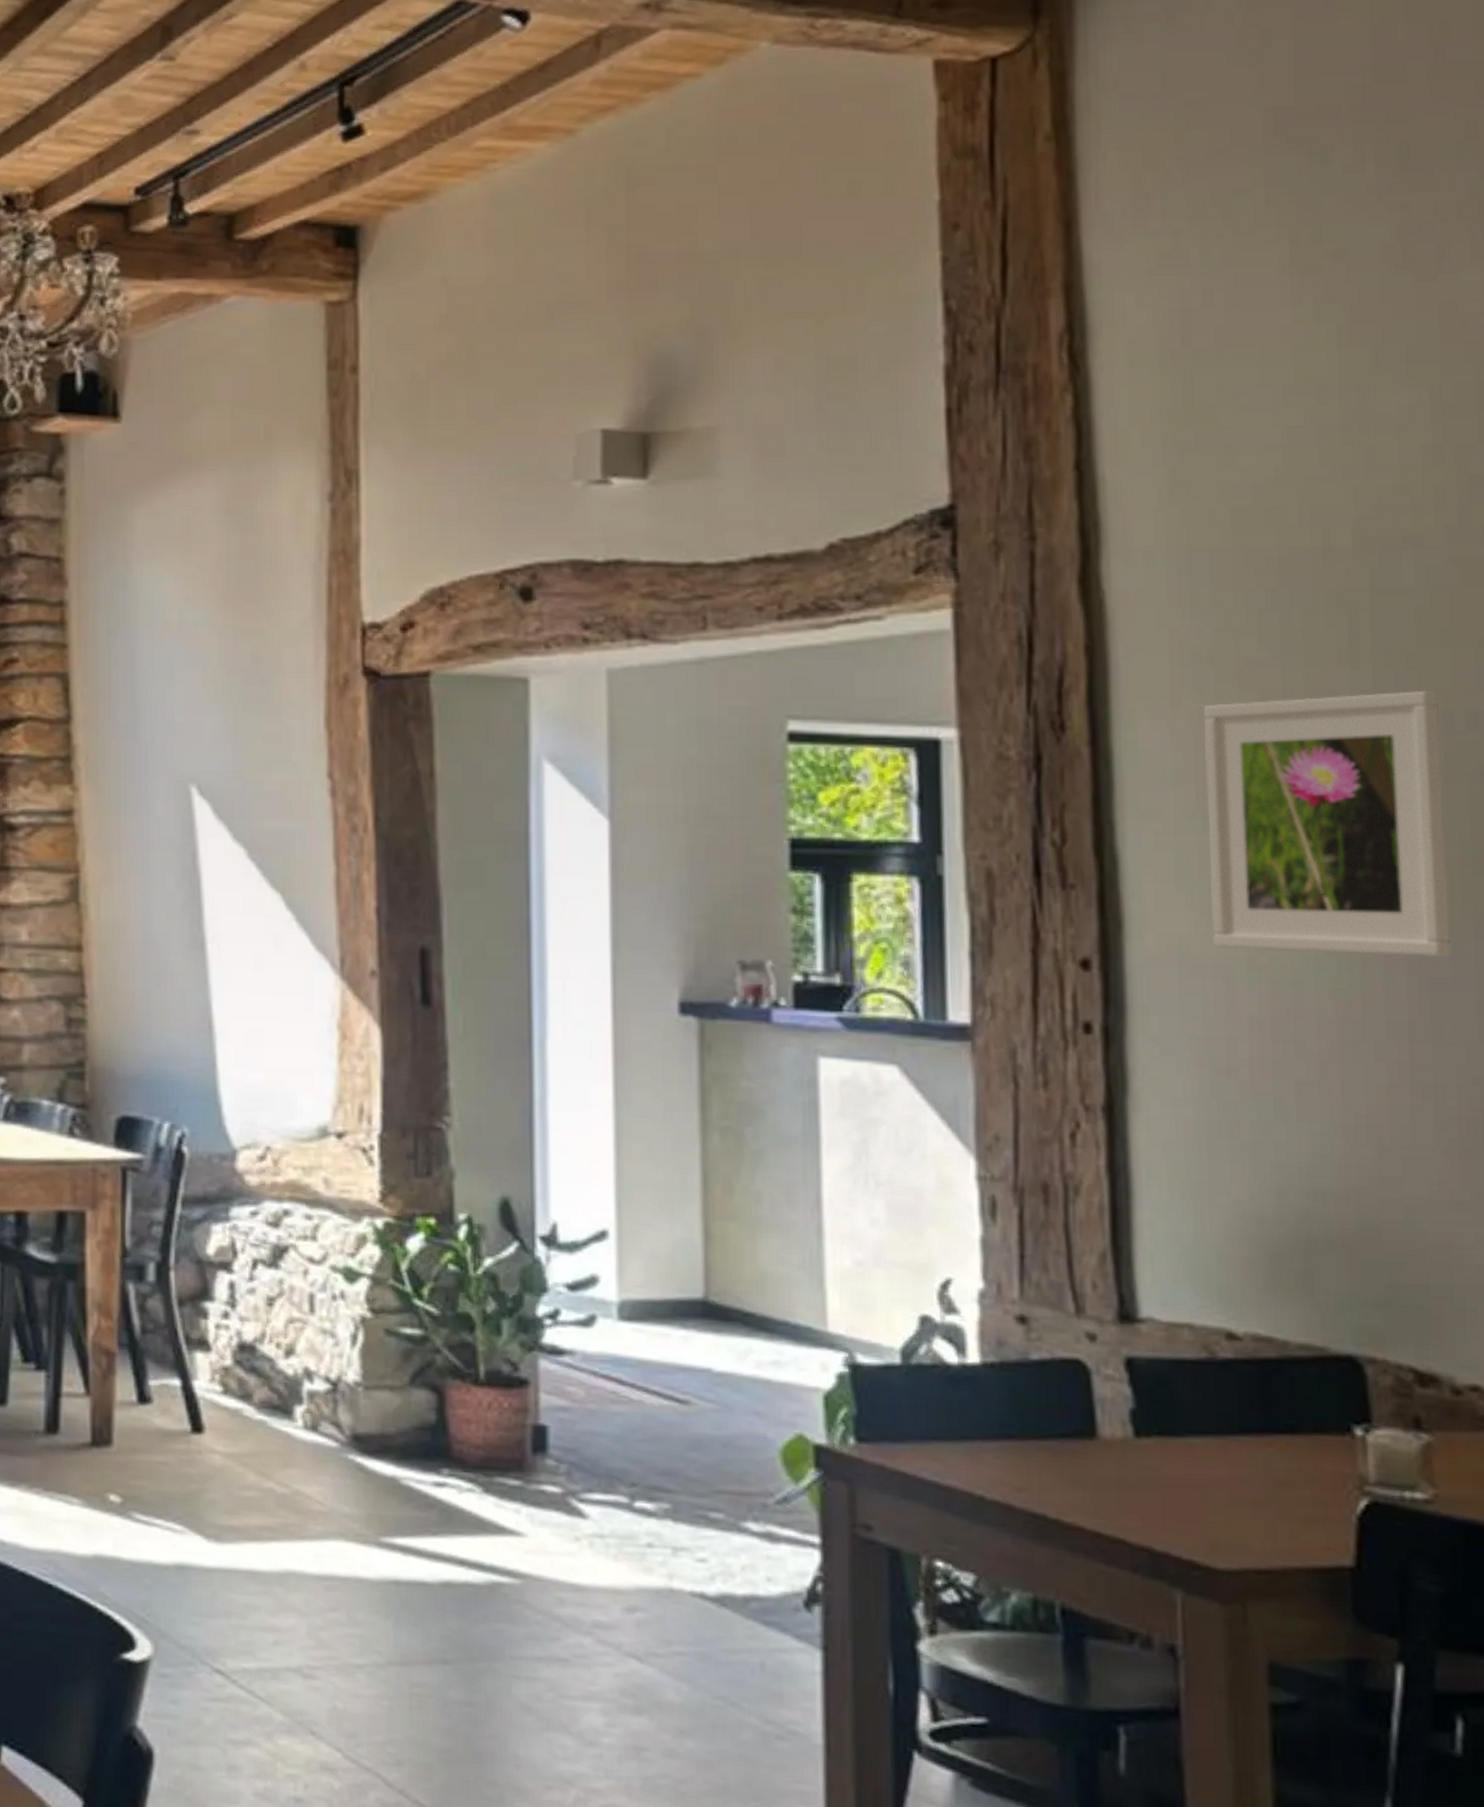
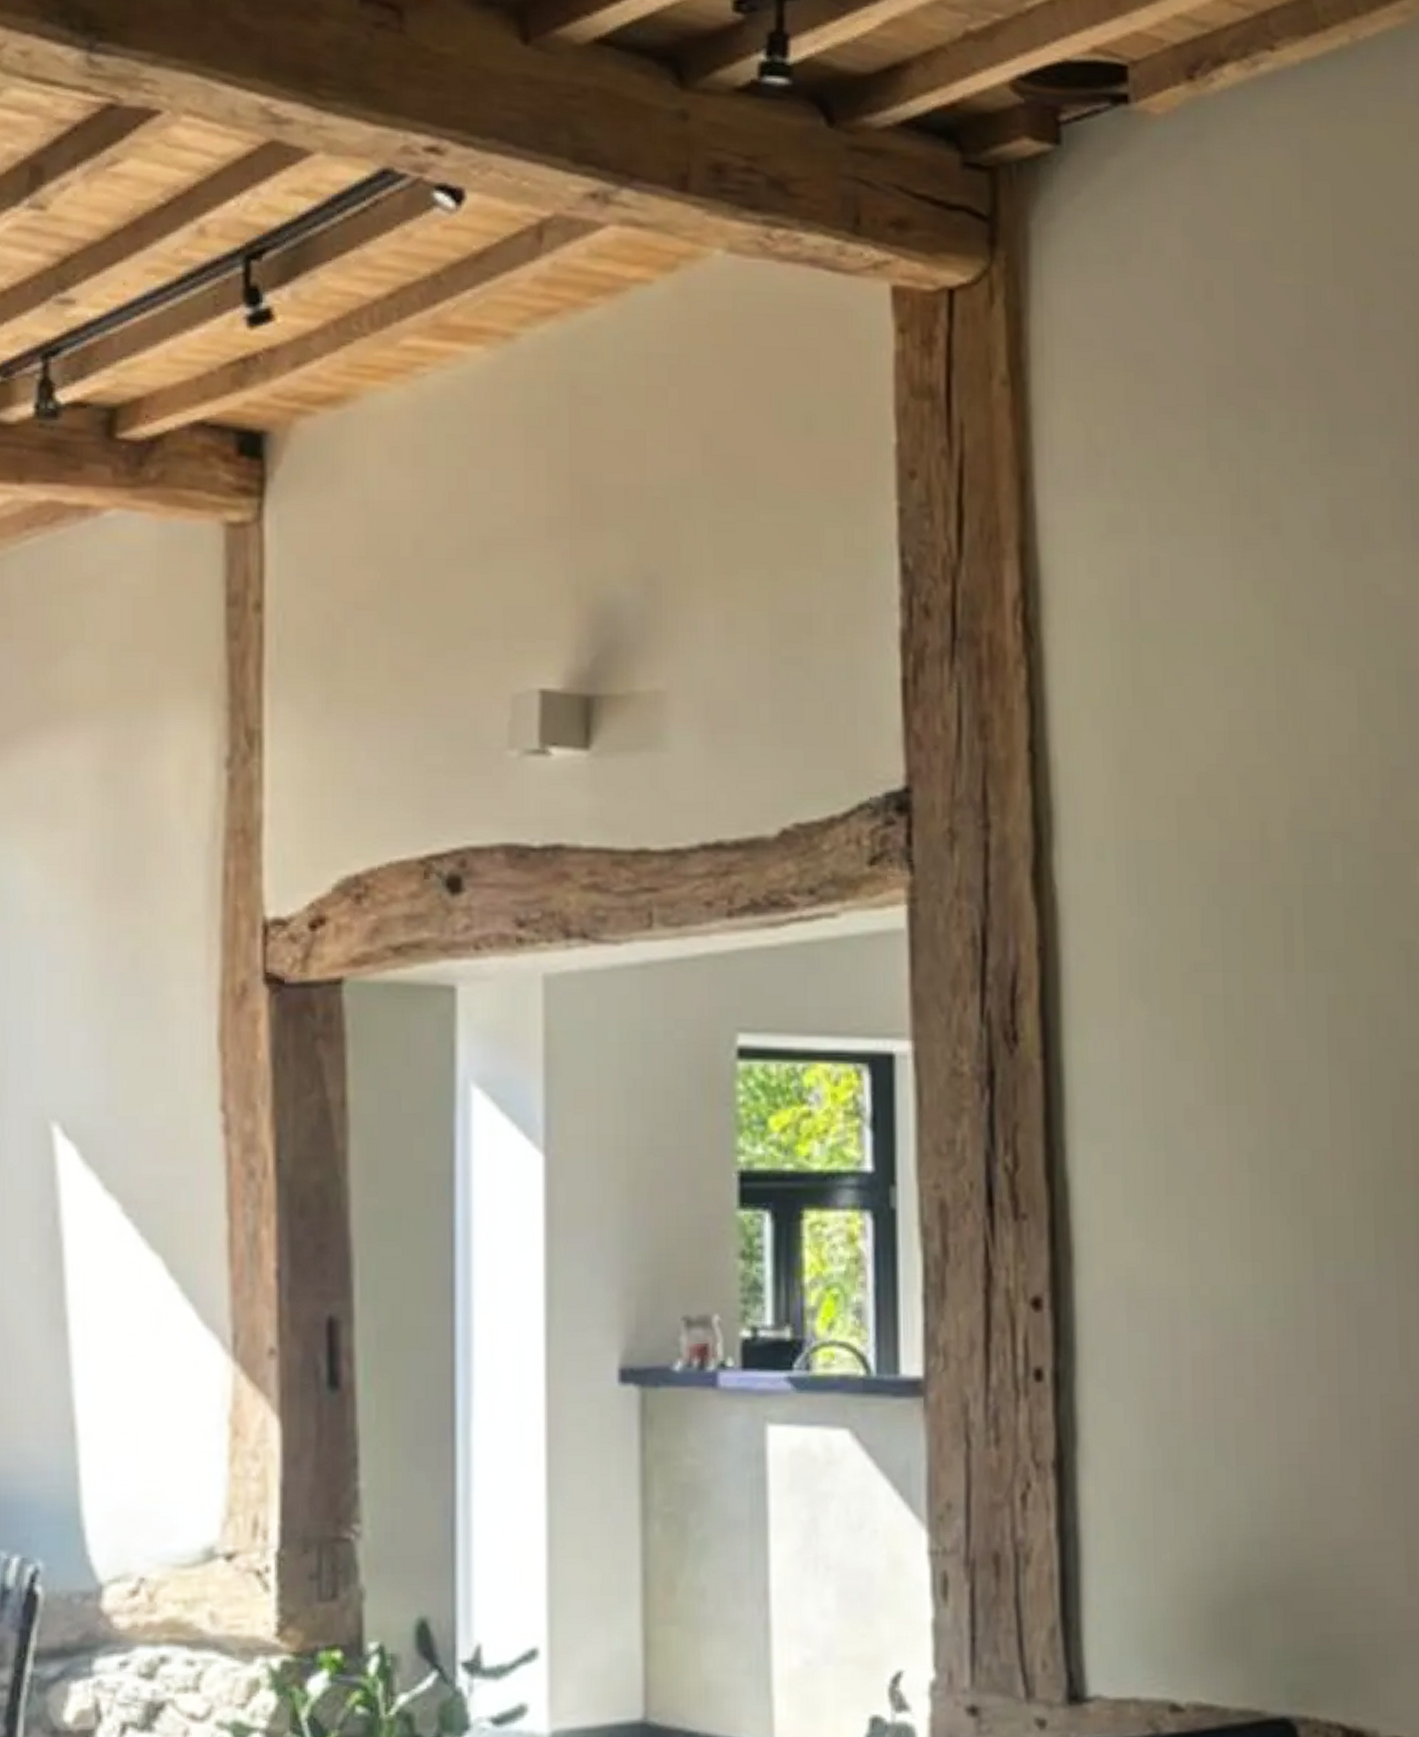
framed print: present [1203,691,1452,958] -> none [1150,996,1376,1281]

